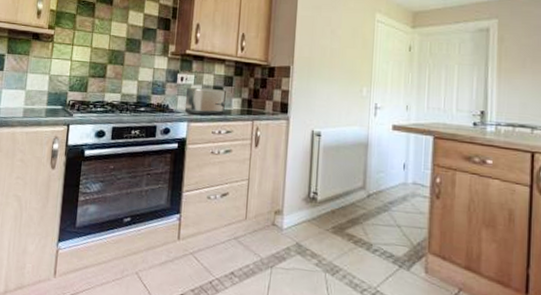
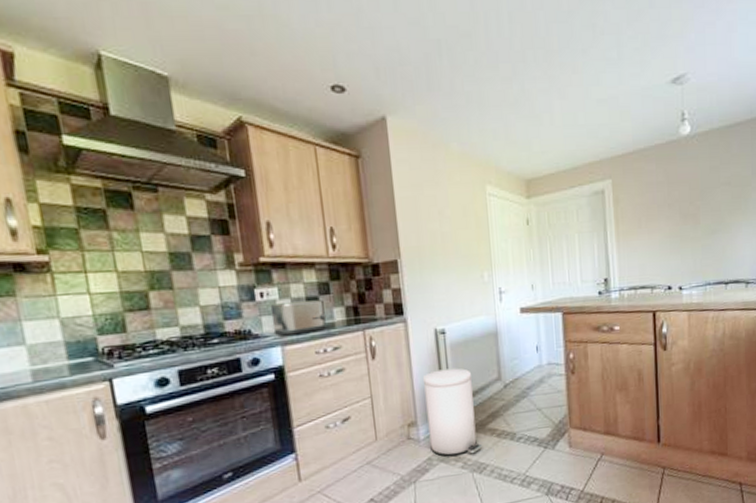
pedal bin: none [291,167,339,254] -> present [423,367,483,457]

